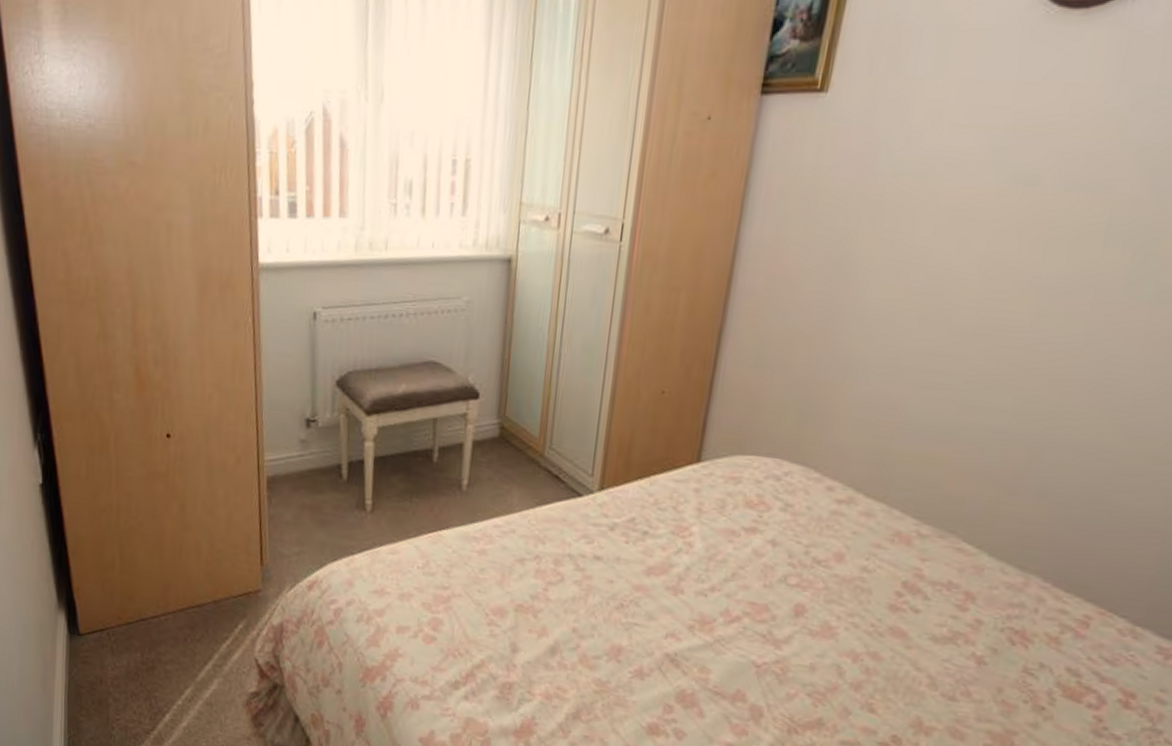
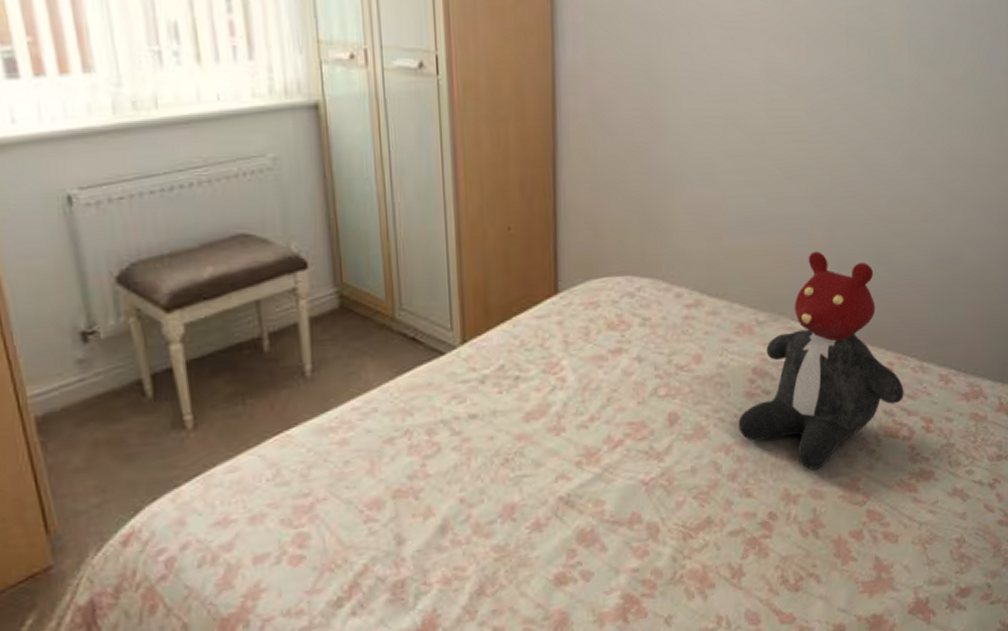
teddy bear: none [873,471,1102,707] -> present [738,251,904,470]

